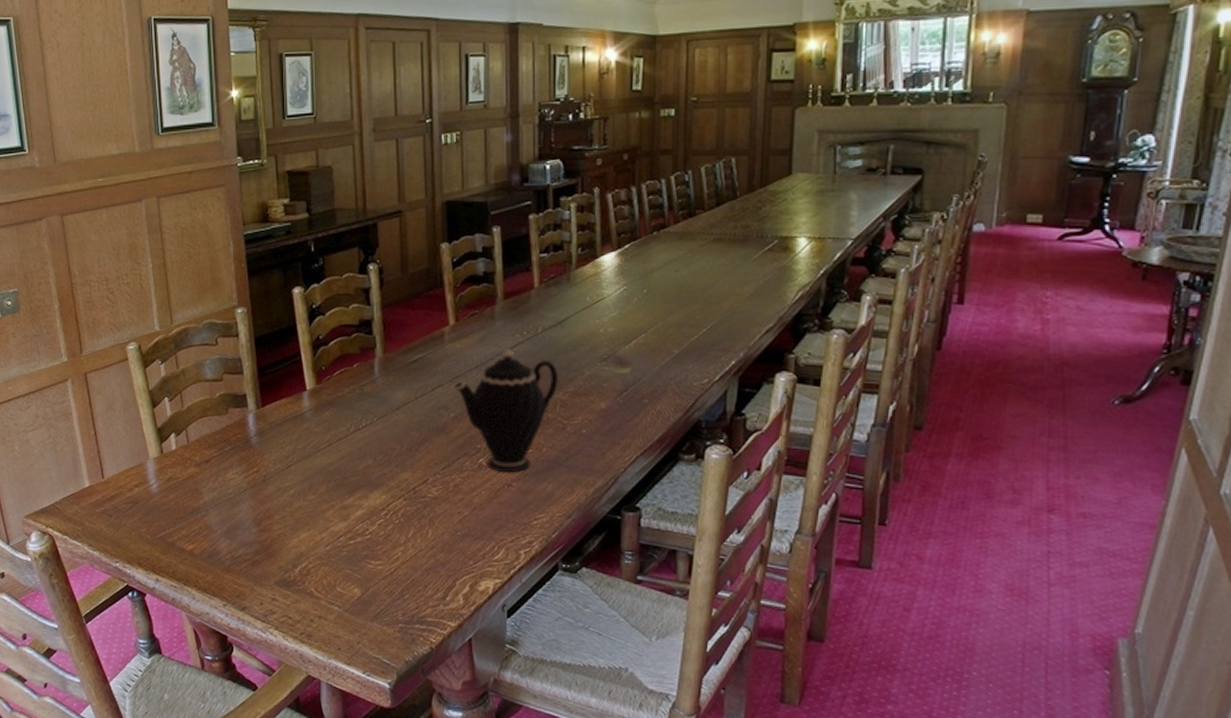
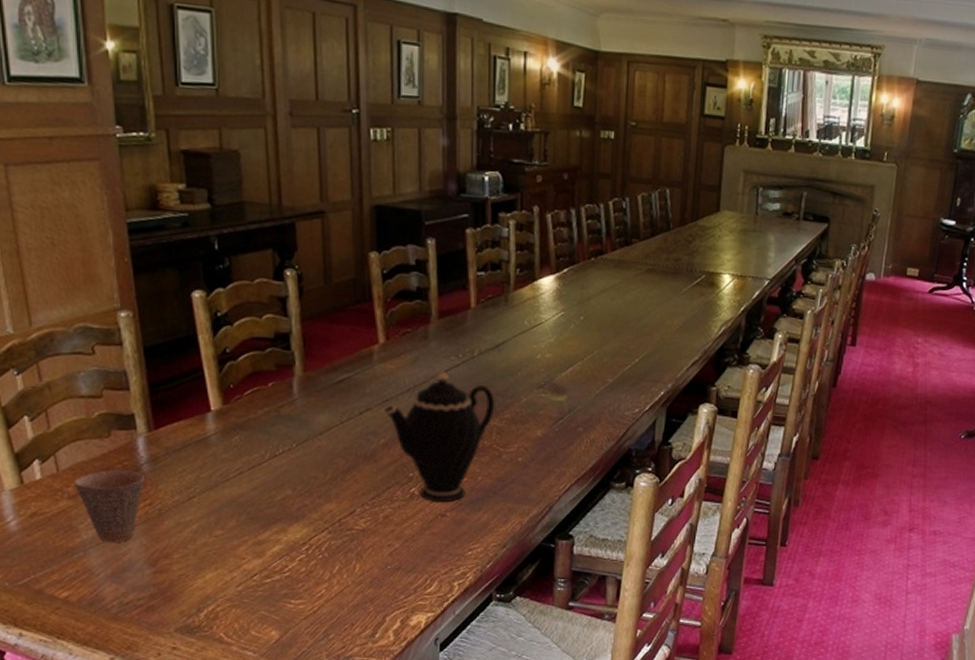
cup: none [199,442,254,505] -> present [74,470,146,543]

